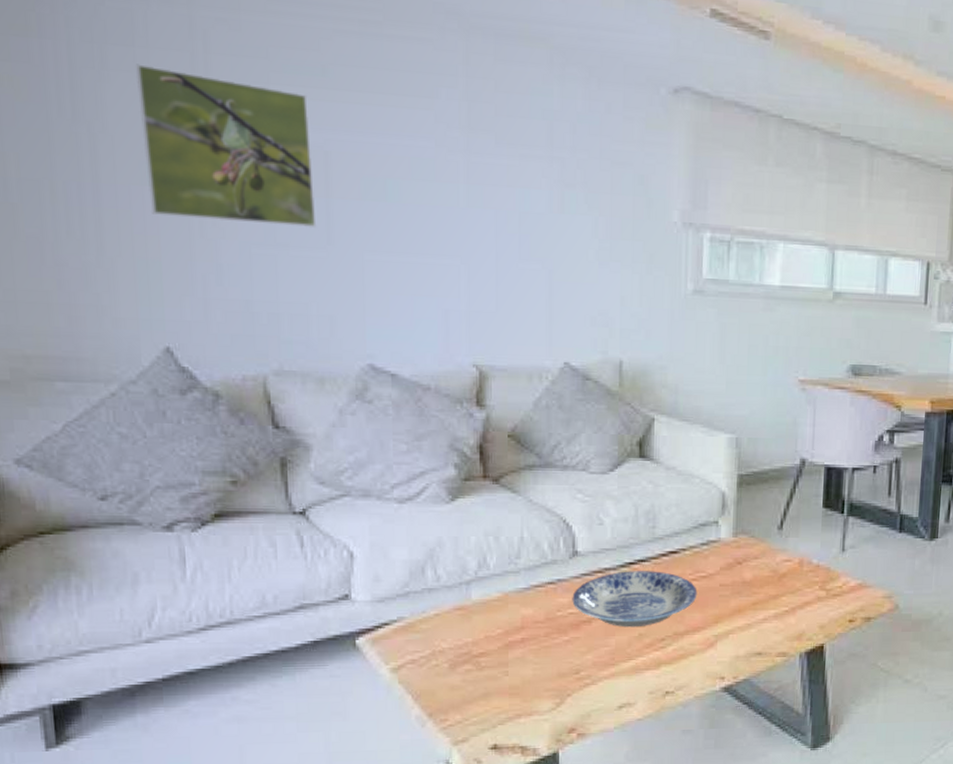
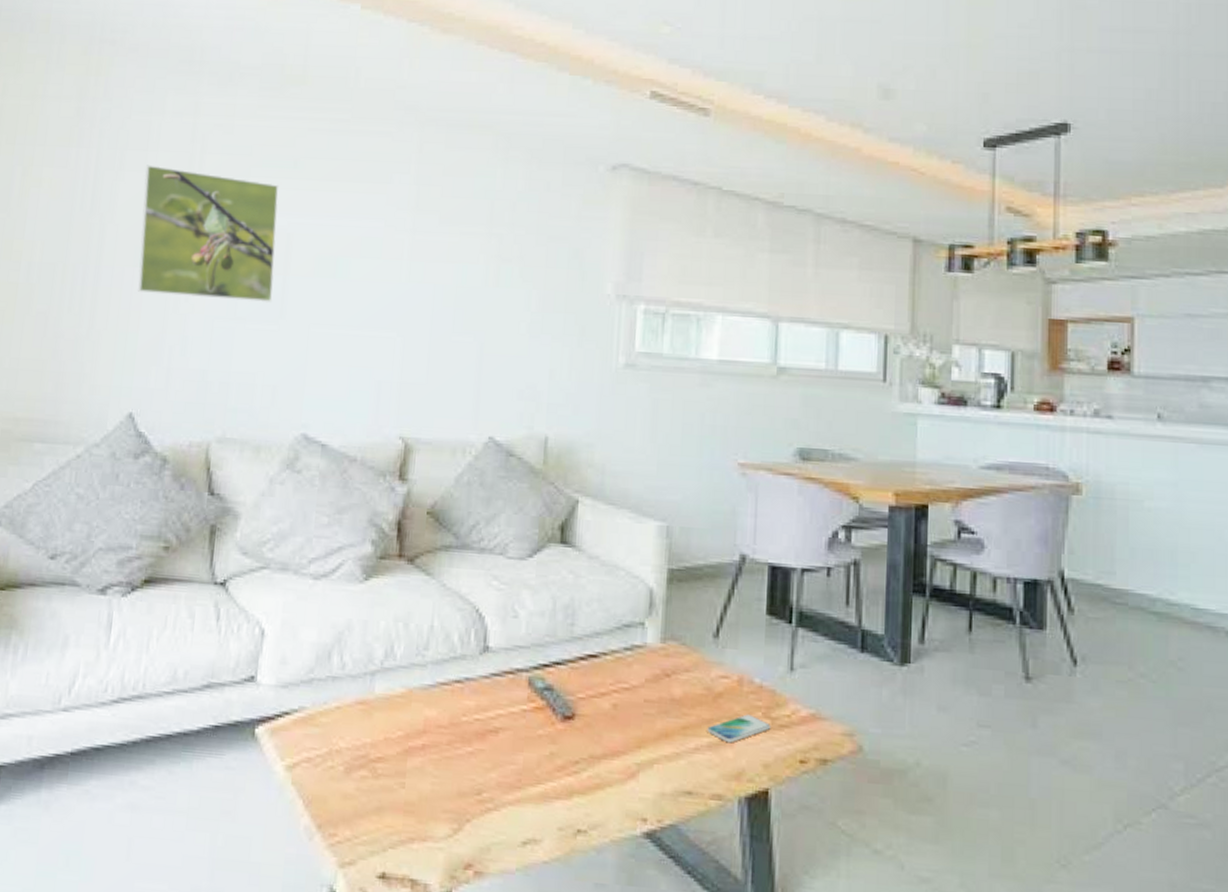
plate: present [572,571,697,628] -> none [479,674,618,744]
smartphone: none [773,588,826,612] -> present [707,714,771,743]

